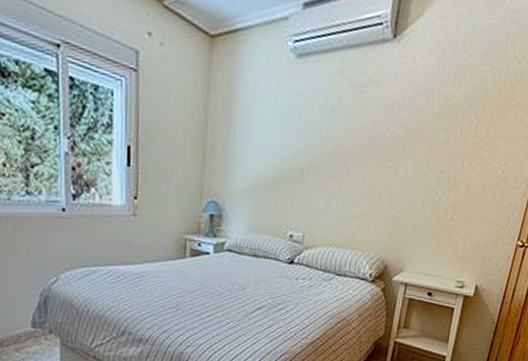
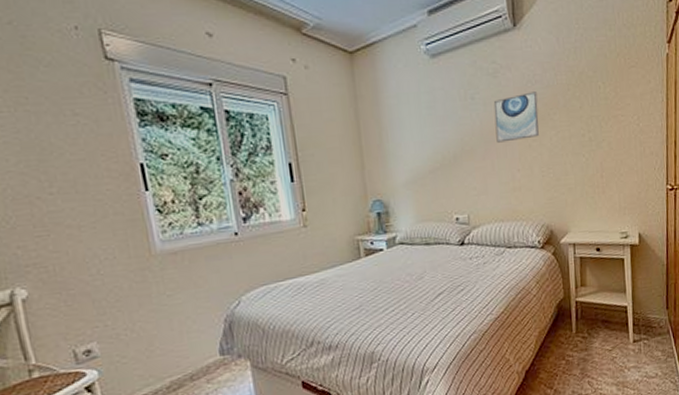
wall art: none [348,114,403,165] -> present [493,91,539,143]

